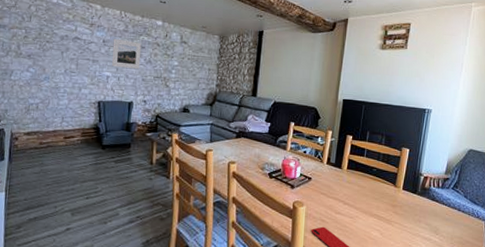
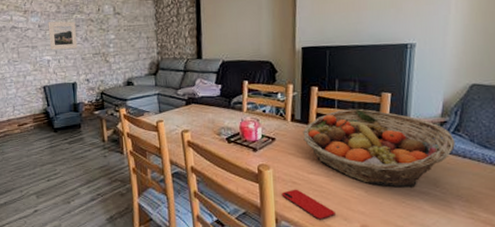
fruit basket: none [335,158,453,233] -> present [303,108,455,188]

